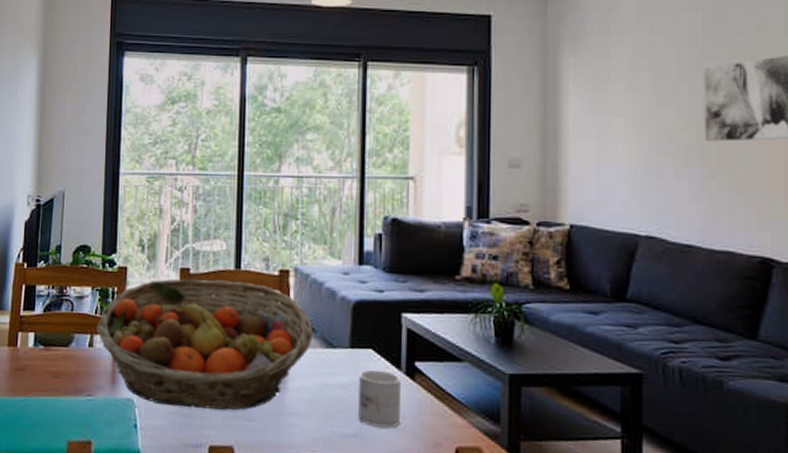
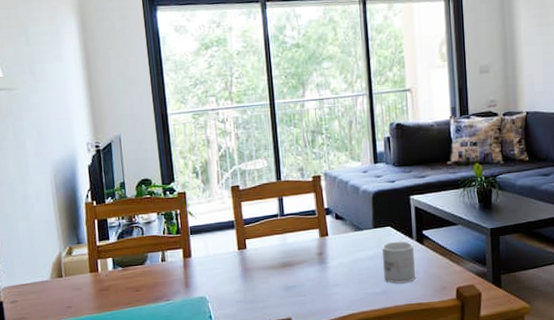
fruit basket: present [96,279,313,410] -> none [166,190,344,297]

